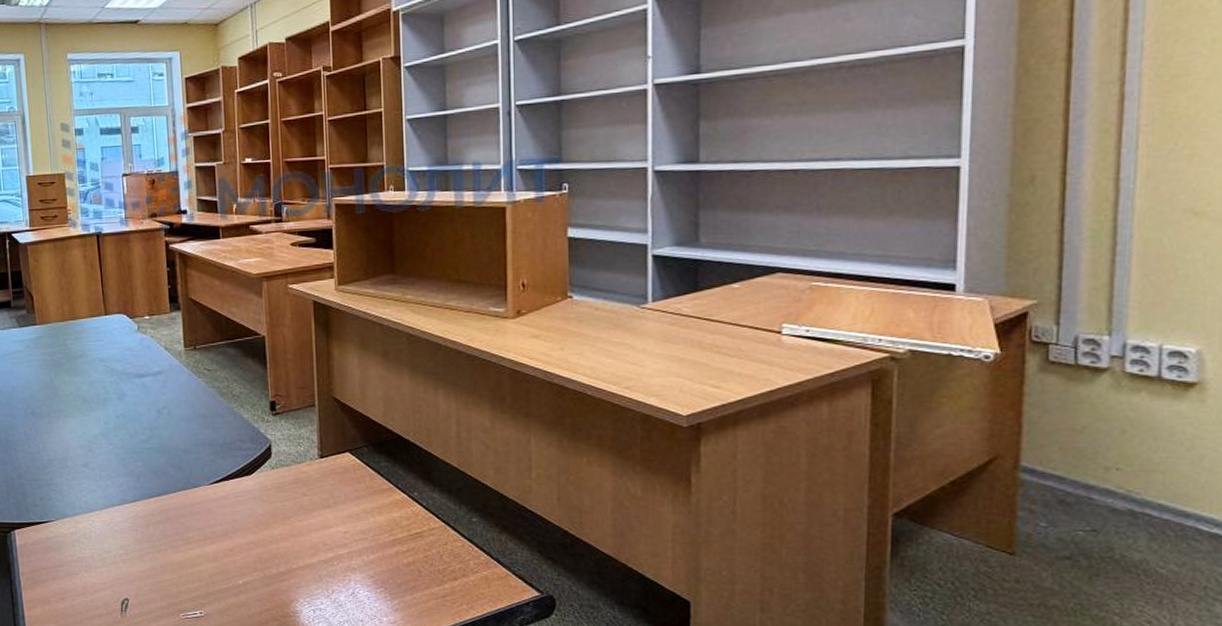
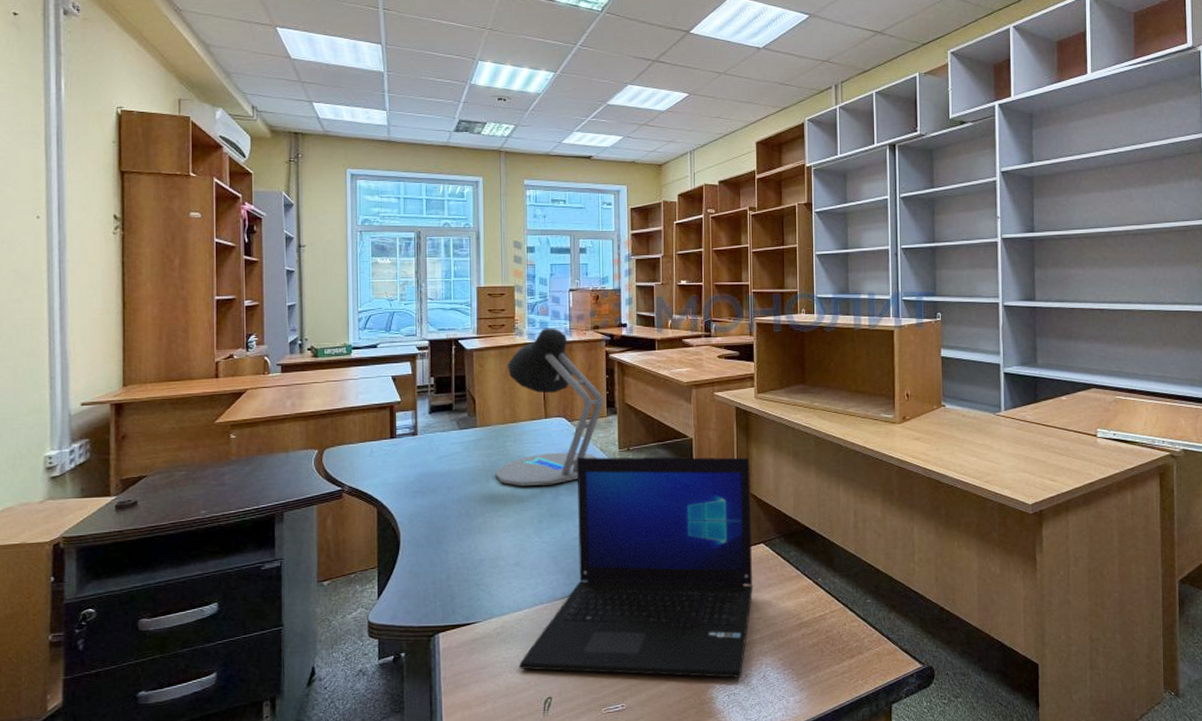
desk lamp: none [58,217,165,386] -> present [495,328,603,486]
laptop: none [94,356,339,593] -> present [519,456,753,678]

